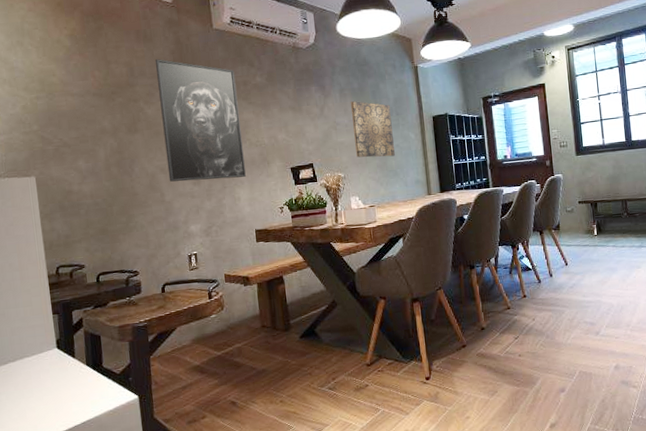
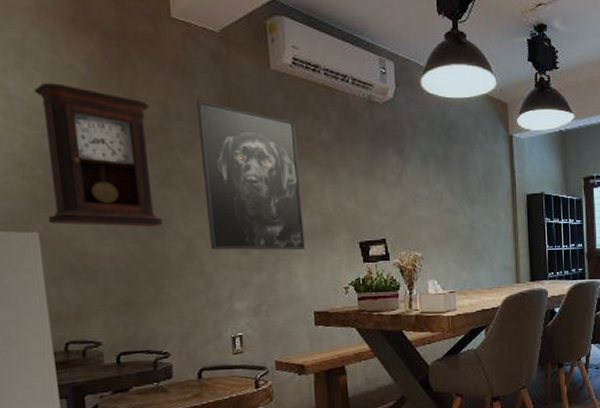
pendulum clock: none [30,55,131,169] -> present [33,83,163,227]
wall art: present [350,101,395,158] -> none [432,170,481,237]

